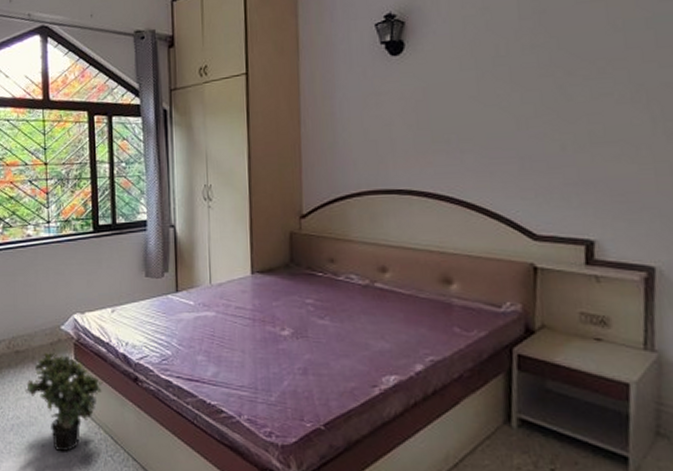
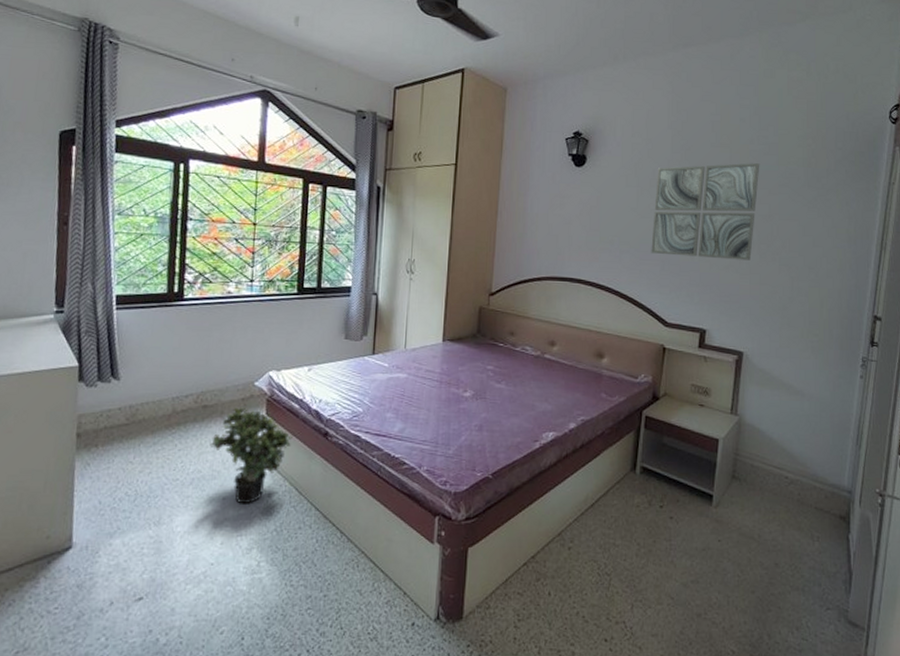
wall art: none [501,15,655,149] -> present [651,163,760,260]

